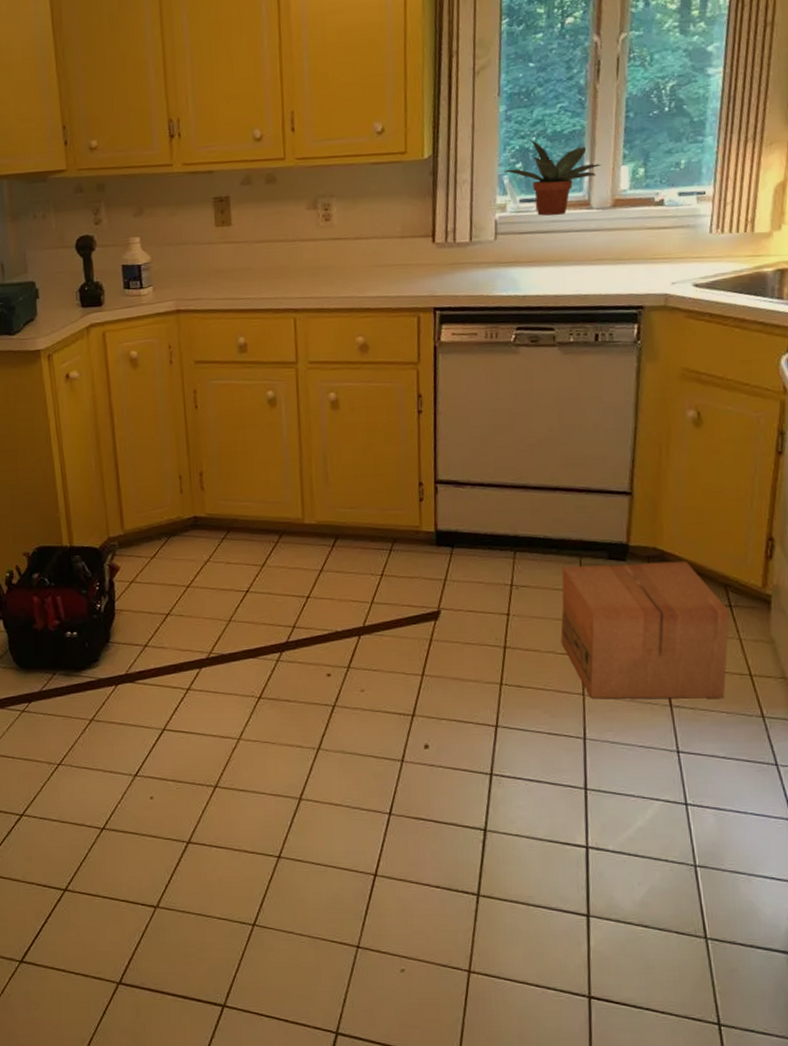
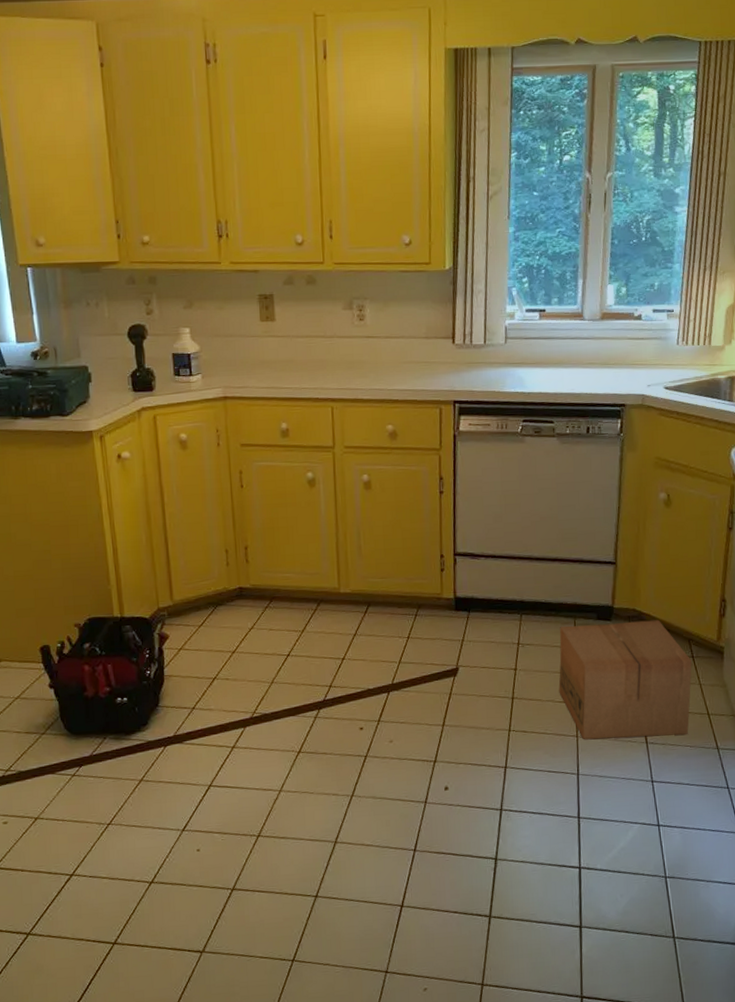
potted plant: present [503,140,602,216] -> none [512,259,593,325]

